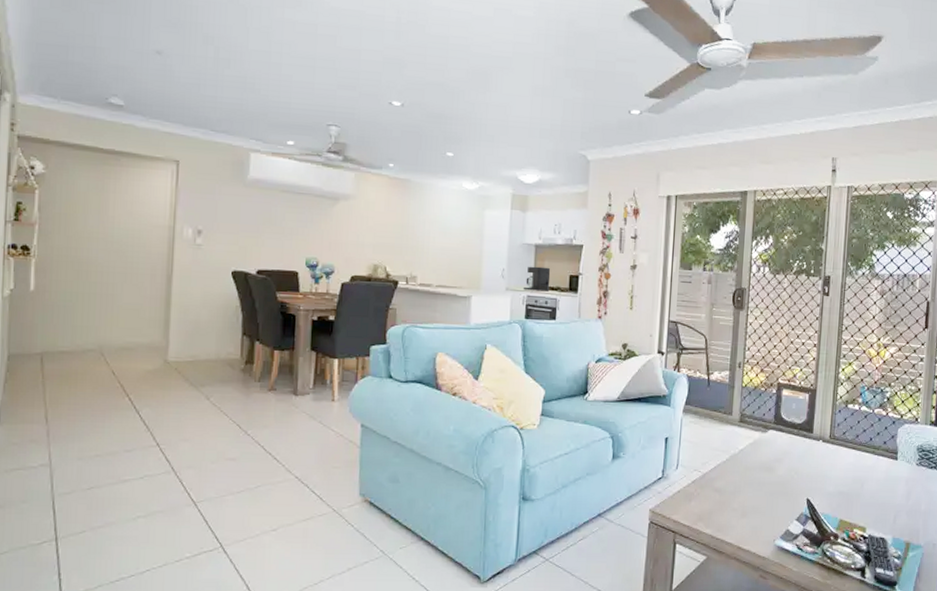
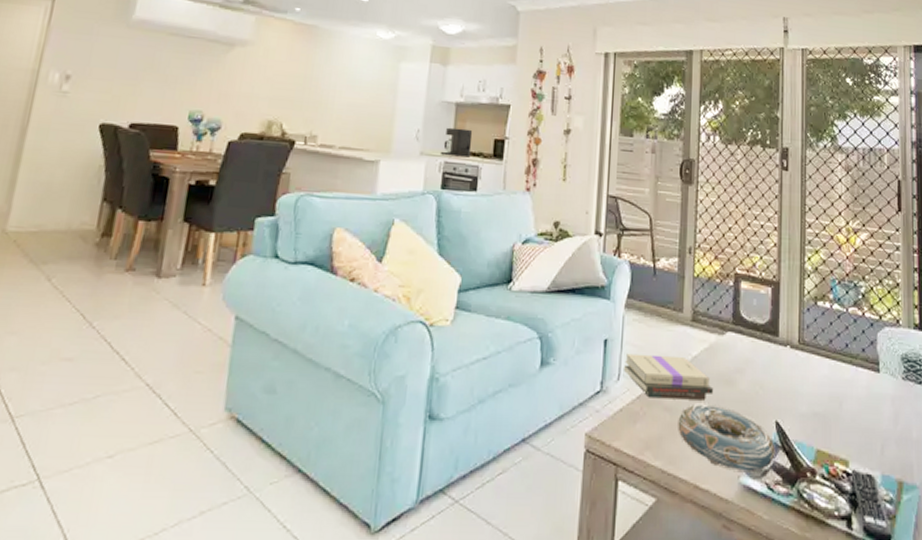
books: none [681,448,756,484] -> present [623,353,714,401]
decorative bowl: none [725,486,806,537] -> present [678,403,777,473]

